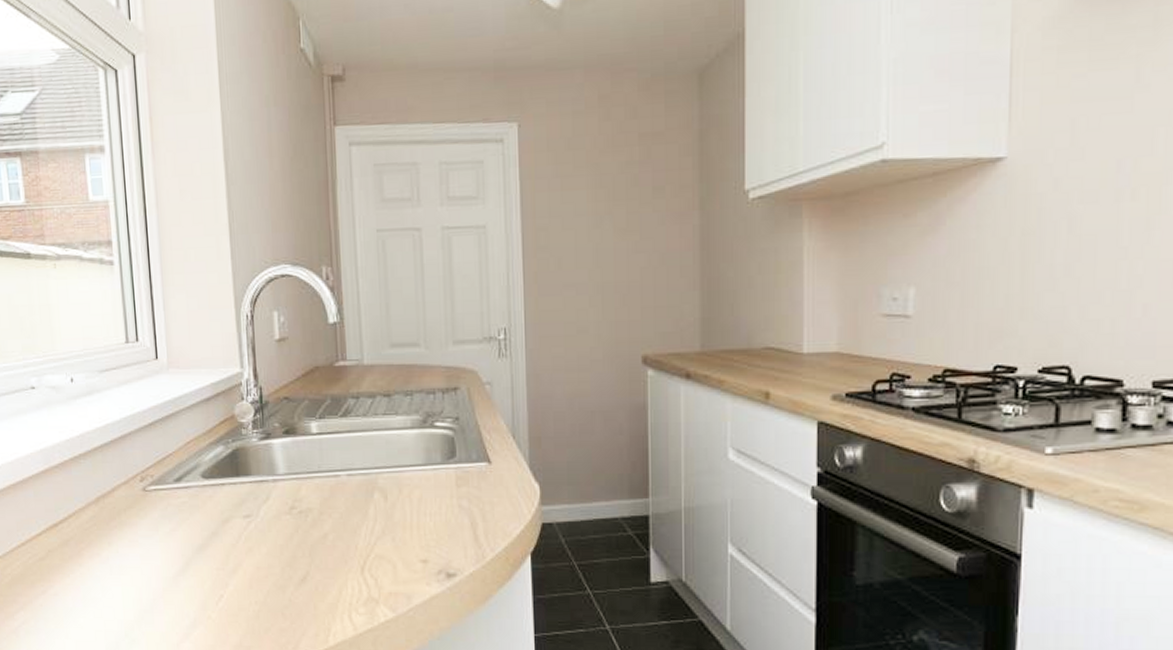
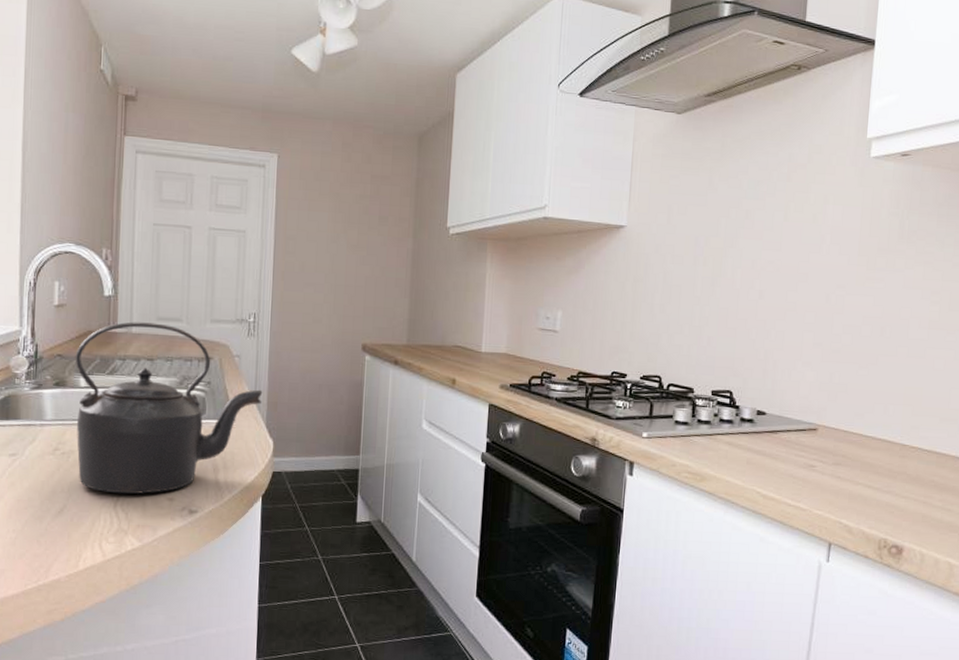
kettle: none [303,350,522,557] -> present [75,322,263,494]

